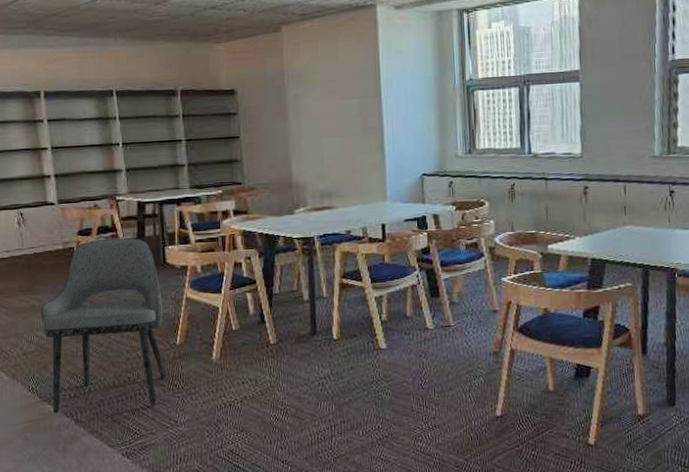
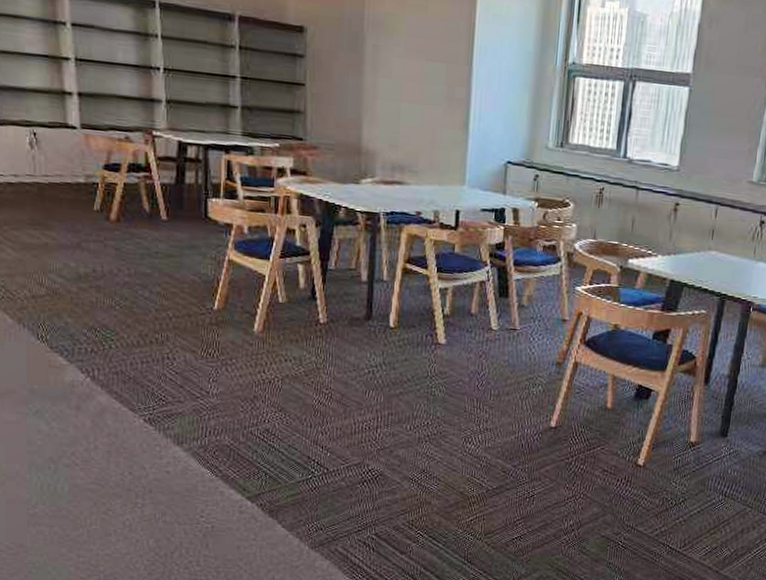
dining chair: present [40,238,166,413] -> none [54,178,200,372]

